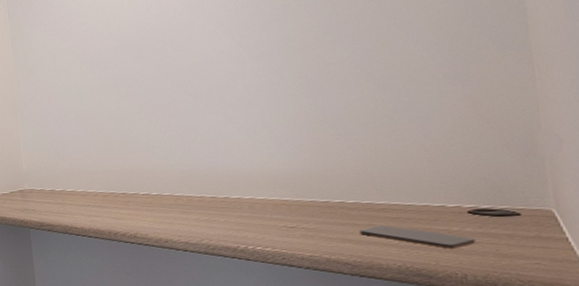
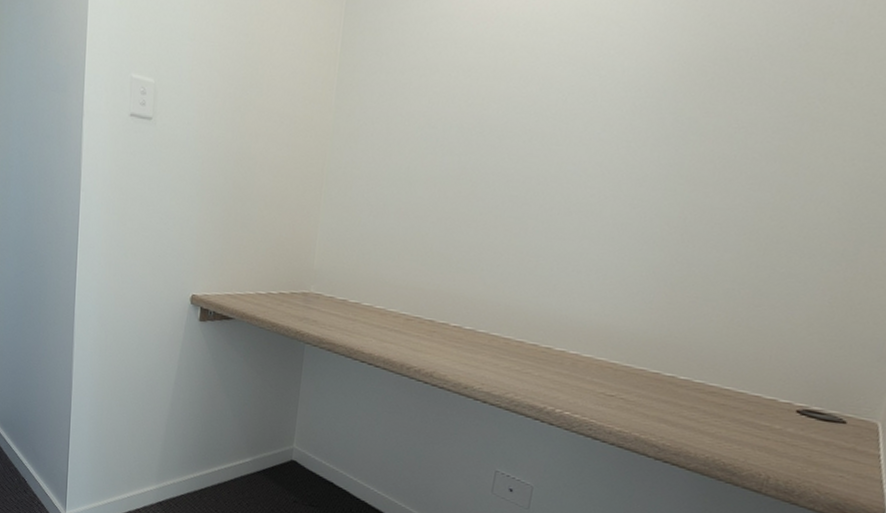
phone: present [360,225,476,249] -> none [680,409,793,448]

